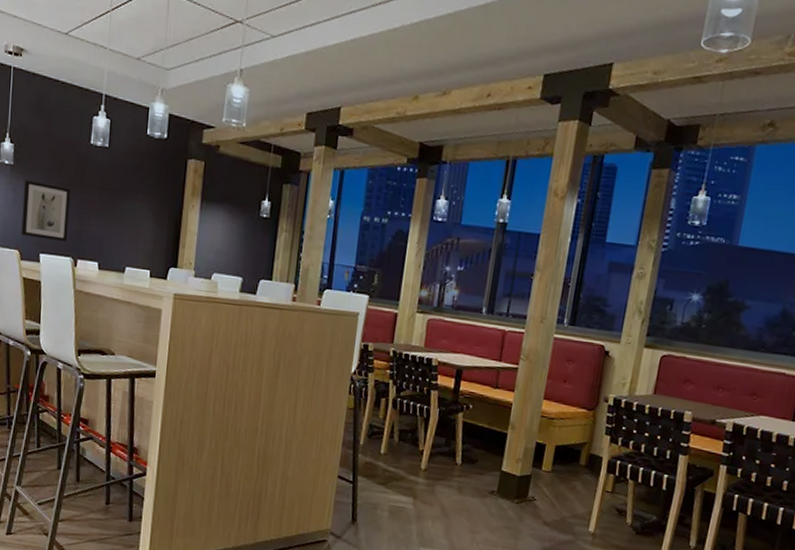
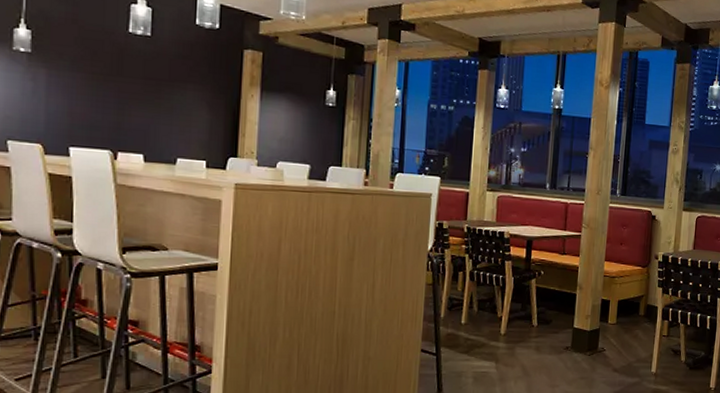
wall art: present [21,180,71,242] -> none [44,69,106,135]

